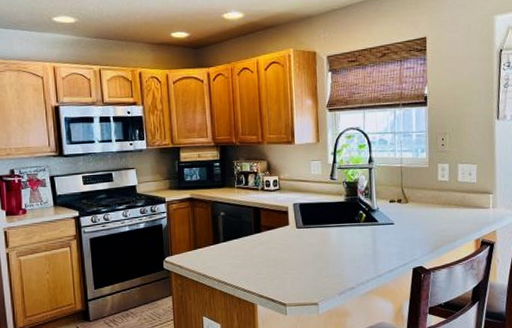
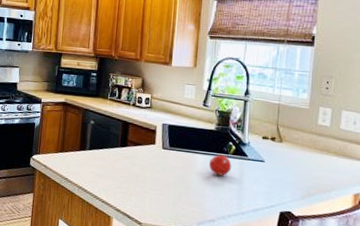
fruit: none [342,222,365,245] -> present [208,152,232,176]

